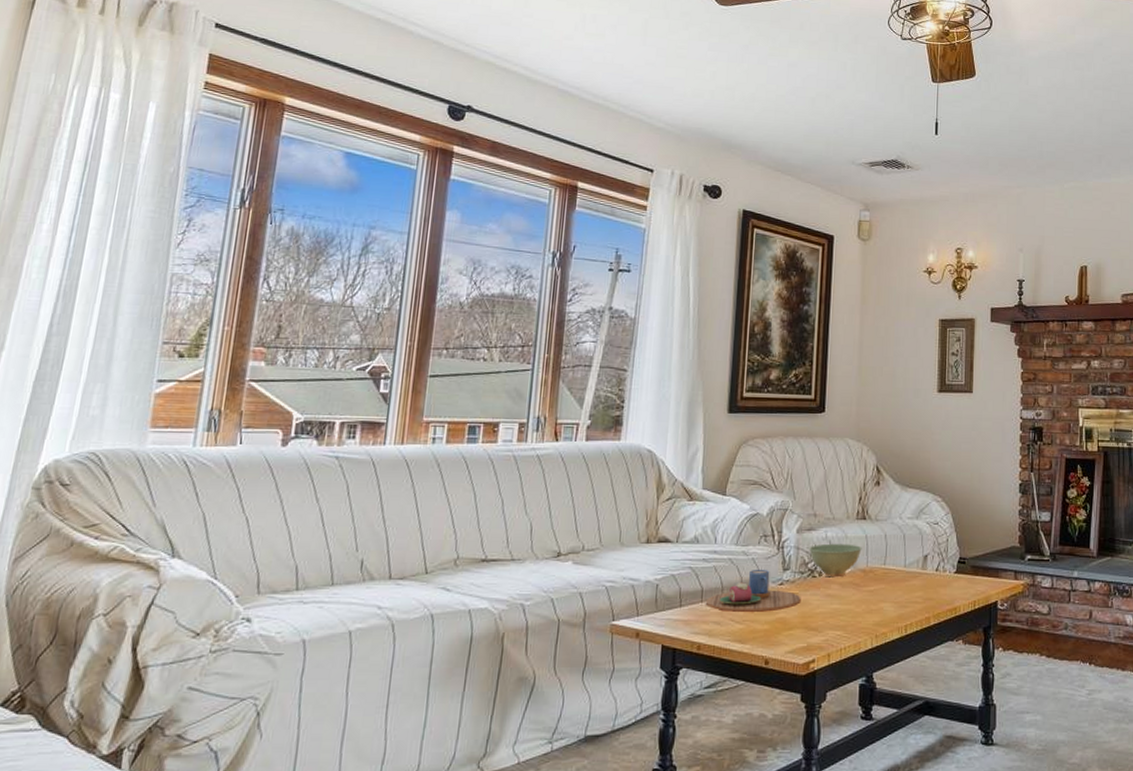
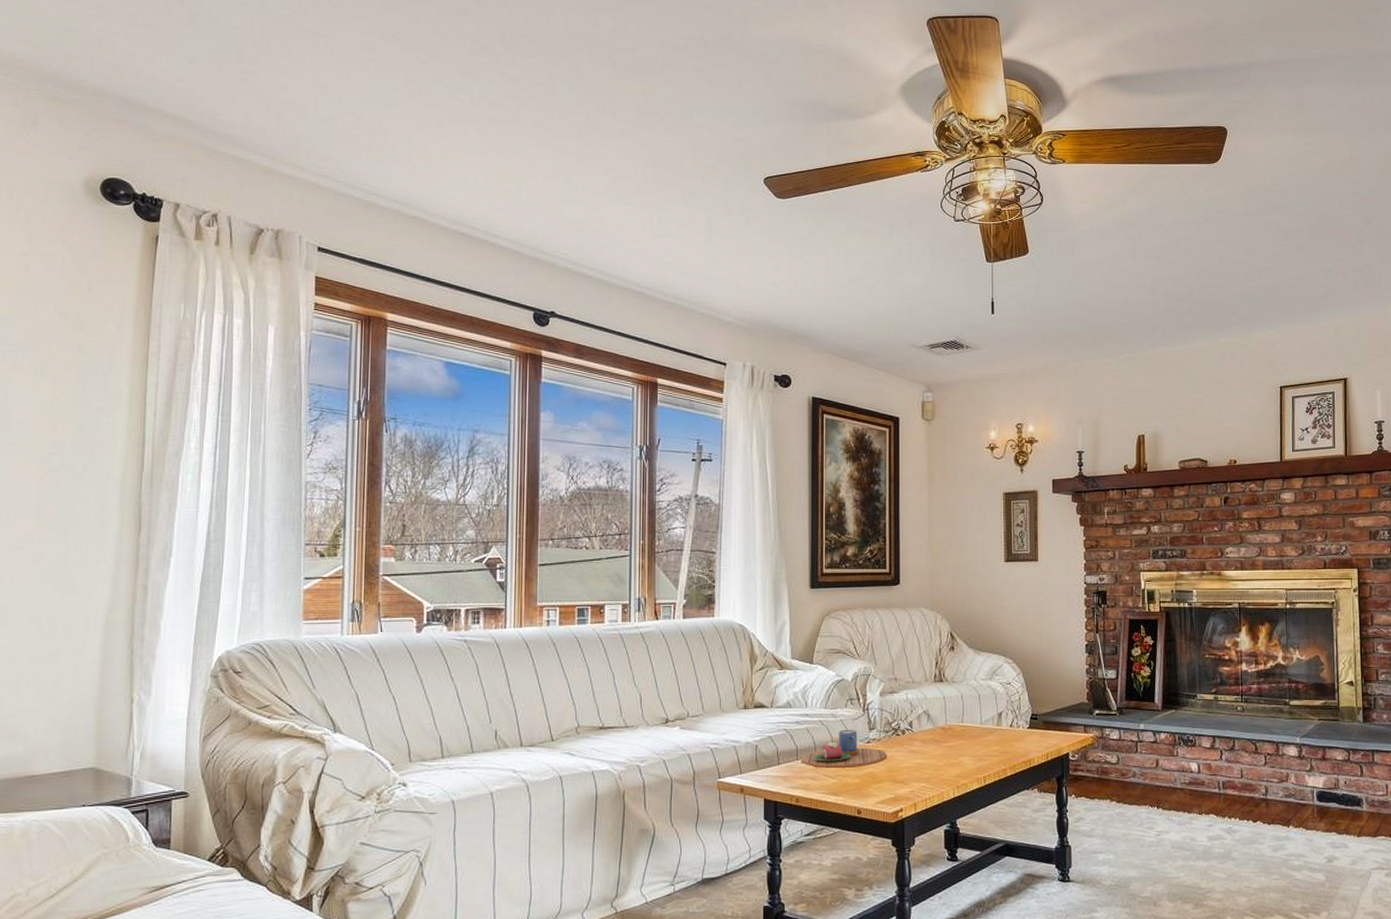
bowl: present [809,543,862,578] -> none [892,704,941,735]

